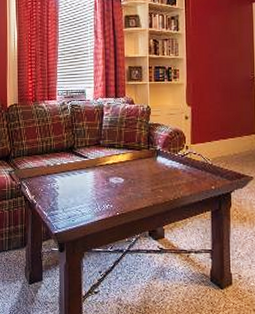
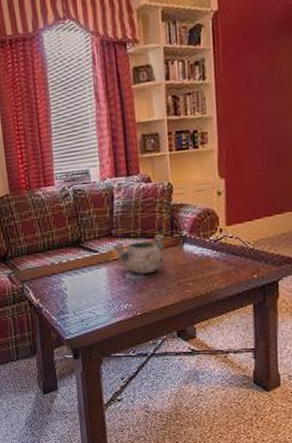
decorative bowl: none [100,146,143,179] -> present [112,233,166,274]

